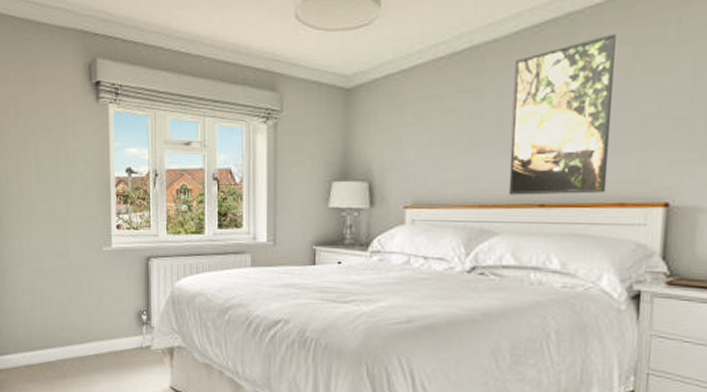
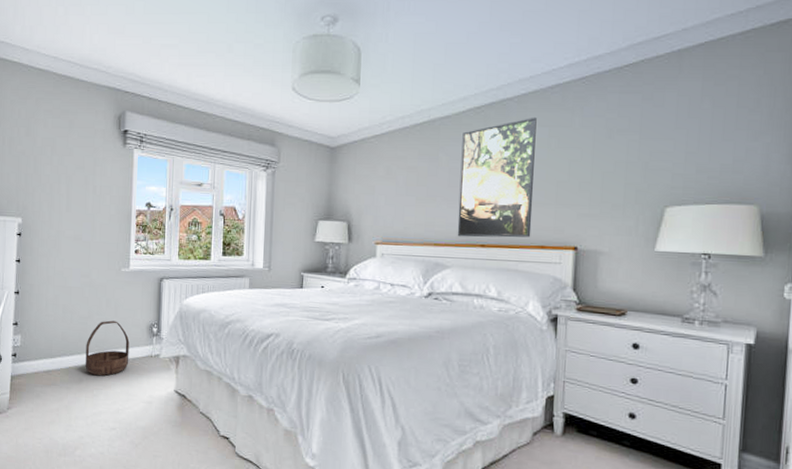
basket: none [68,307,117,371] -> present [85,320,130,376]

